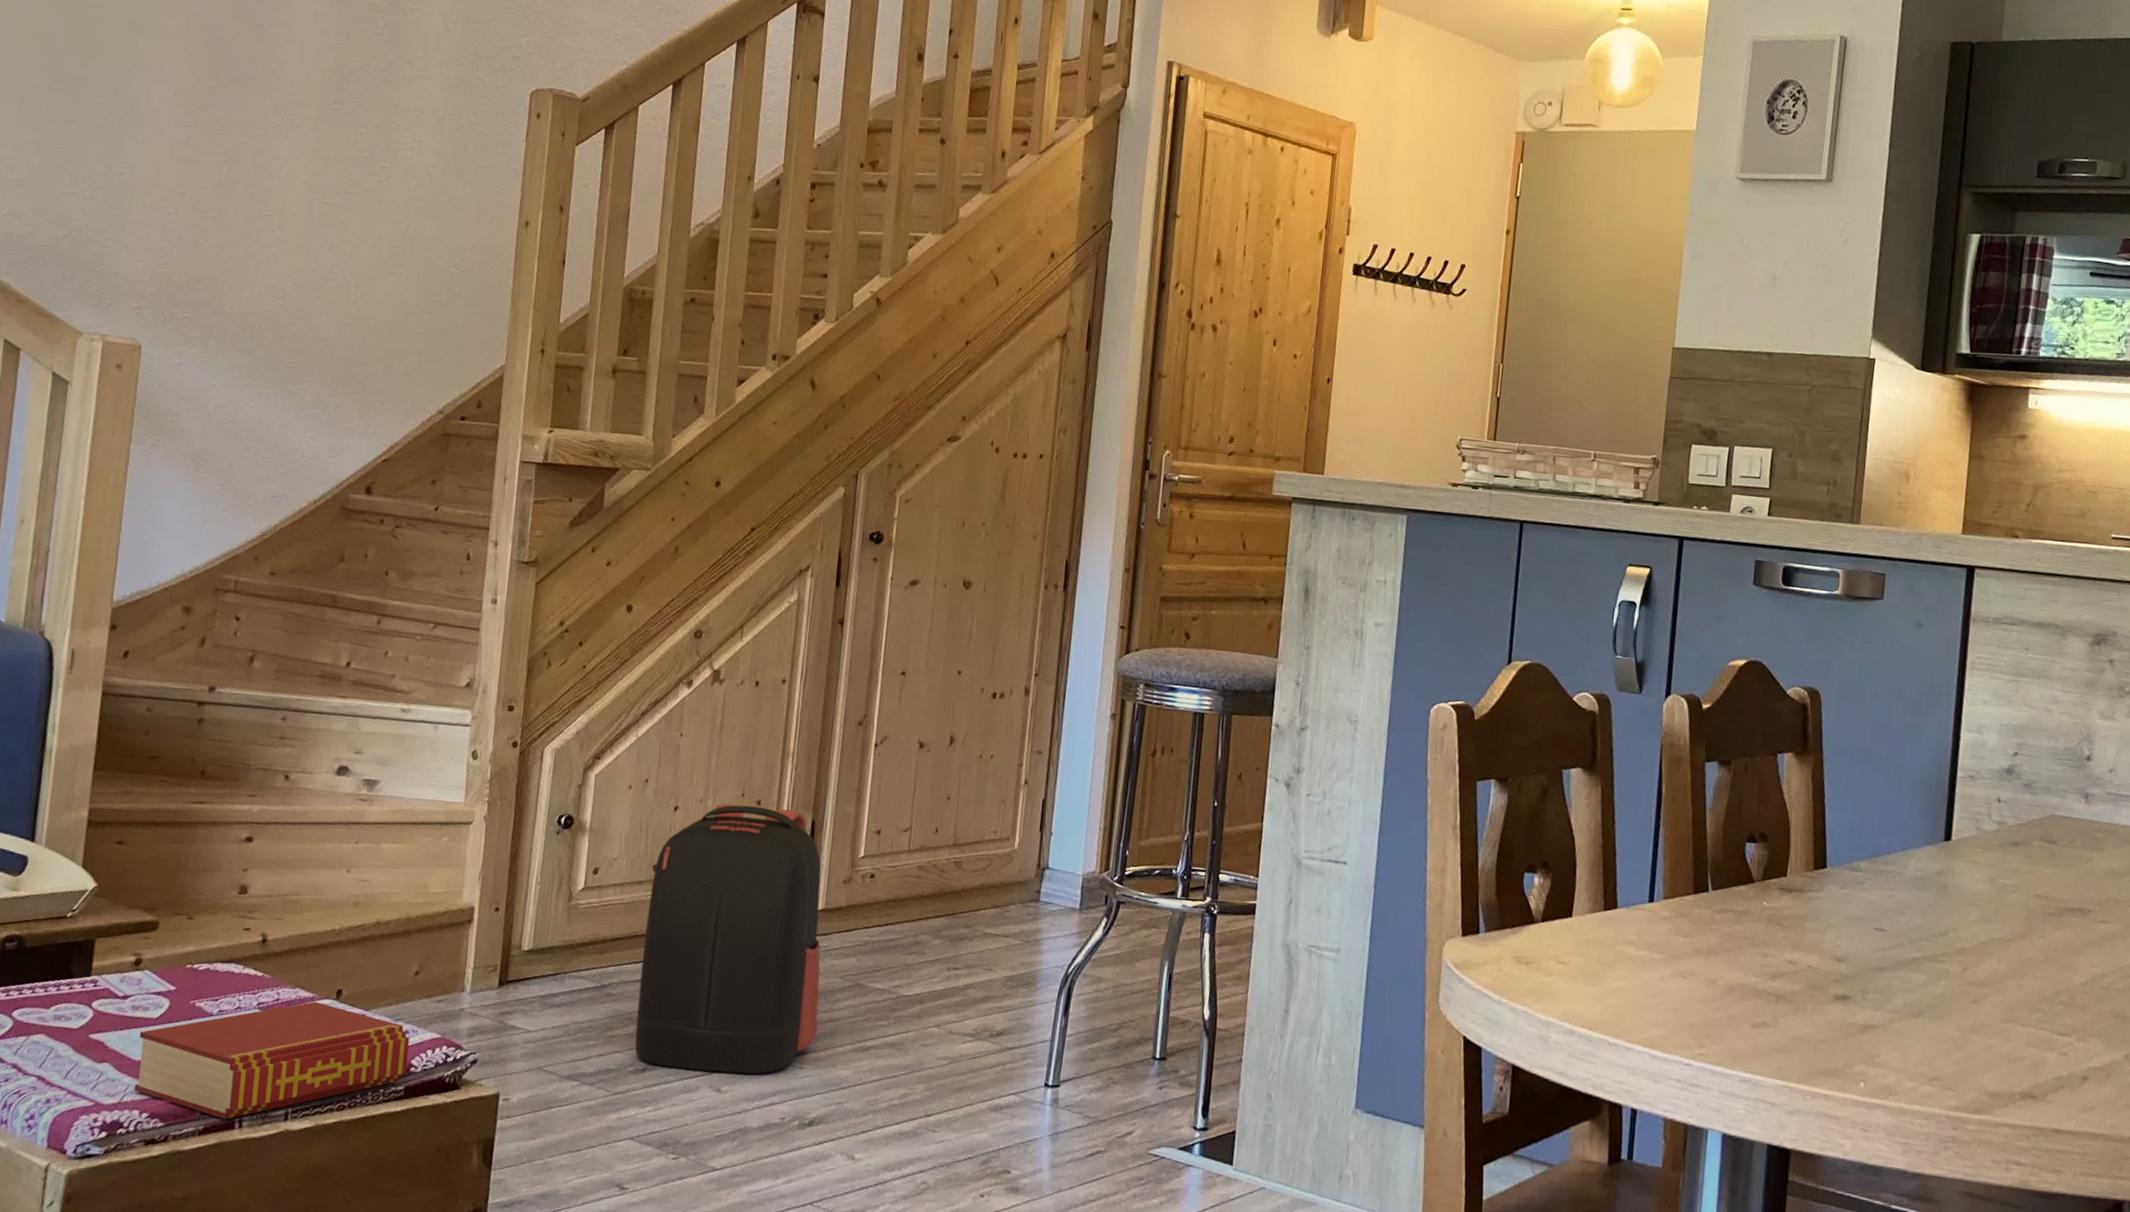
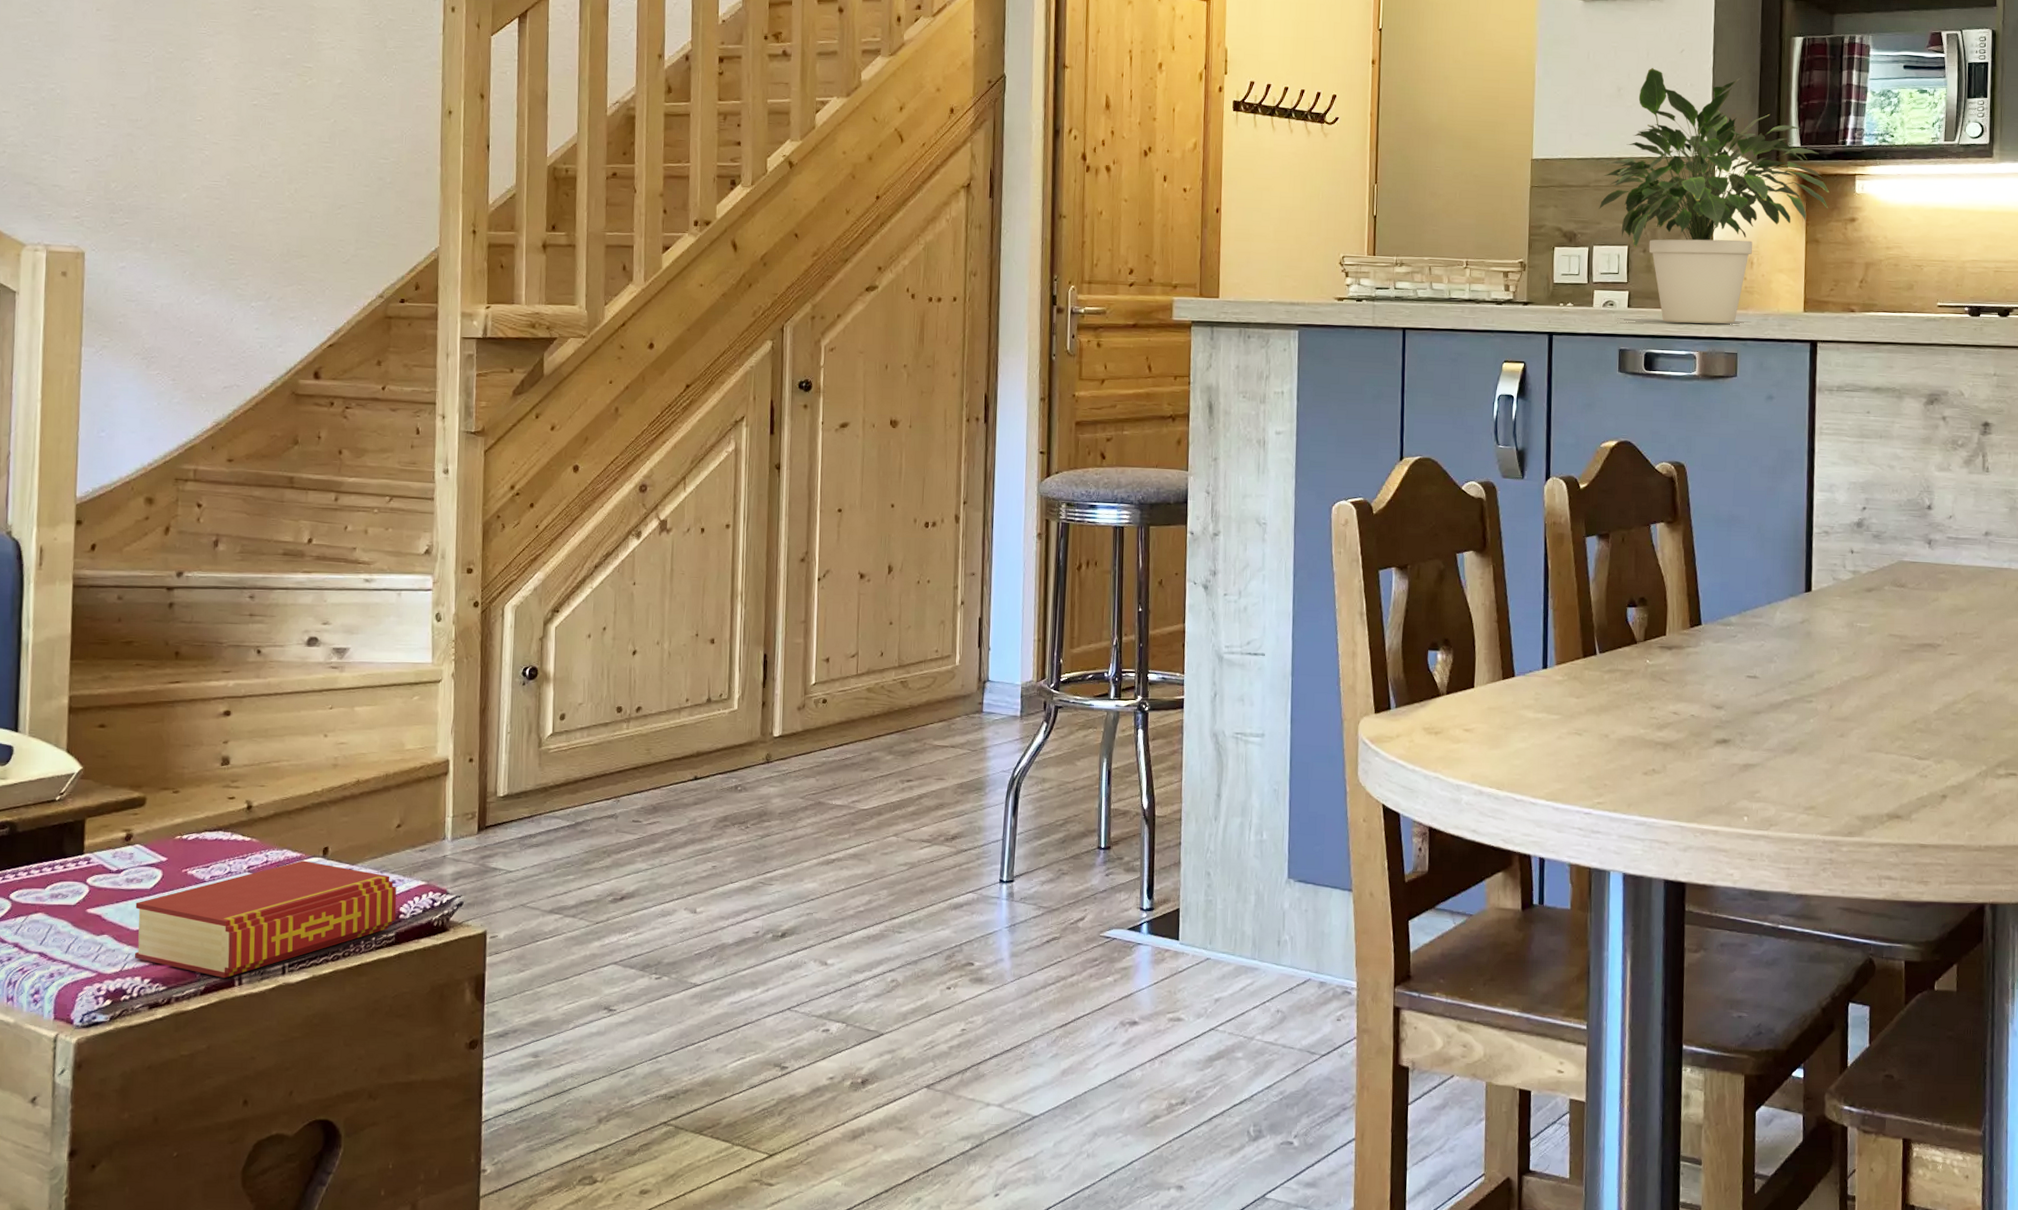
backpack: present [634,803,821,1074] -> none [611,644,784,895]
potted plant: none [1743,256,2000,541] -> present [1599,67,1831,324]

